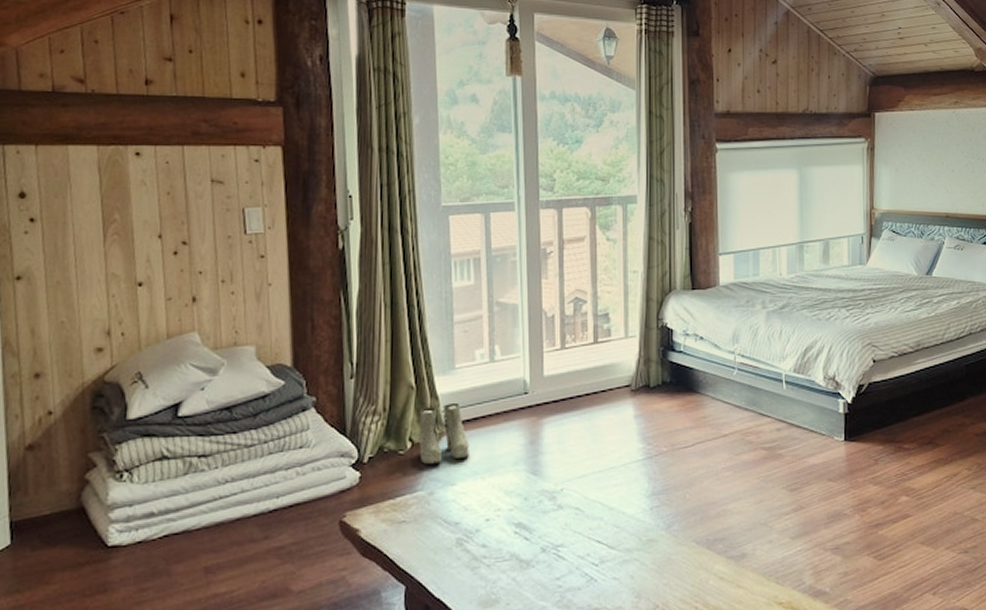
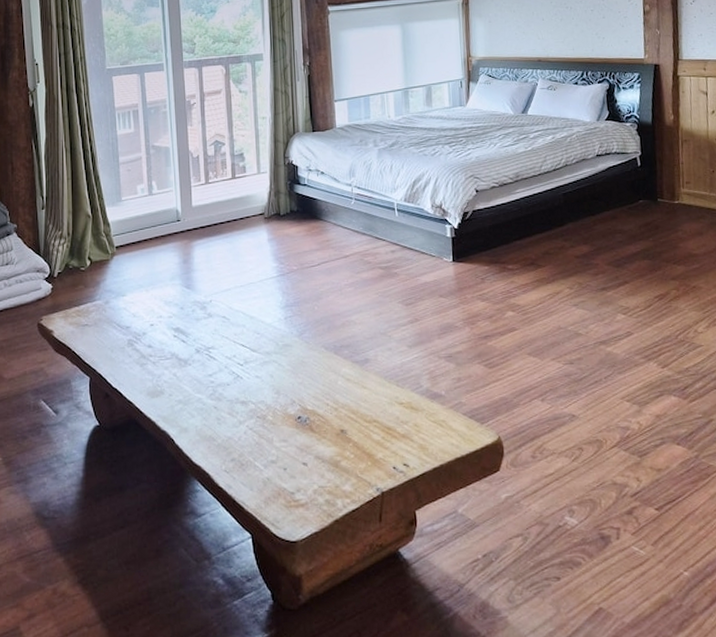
boots: present [418,403,469,465] -> none [95,229,135,280]

